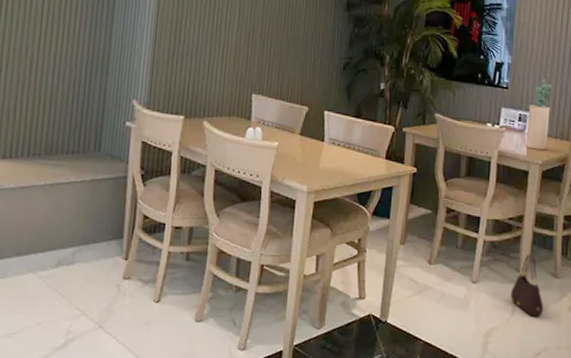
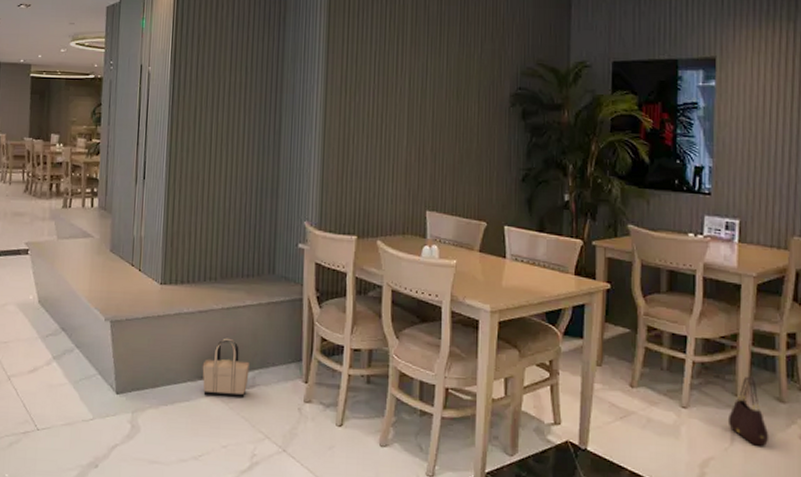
shopping bag: none [20,214,70,274] -> present [202,337,249,397]
vase: present [525,75,552,150] -> none [735,178,763,261]

